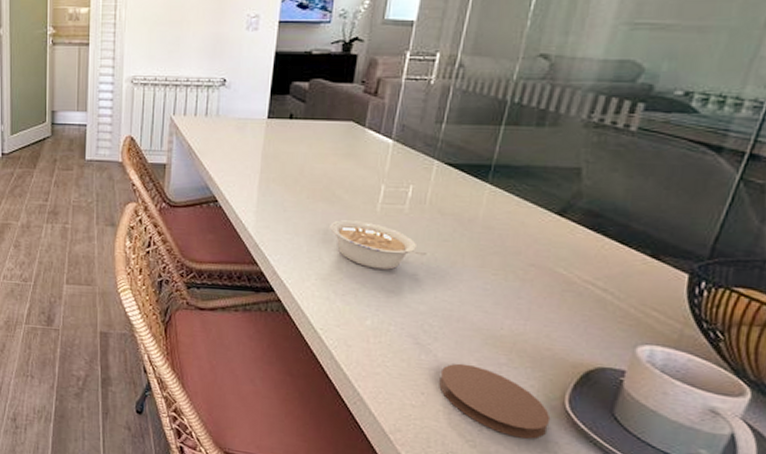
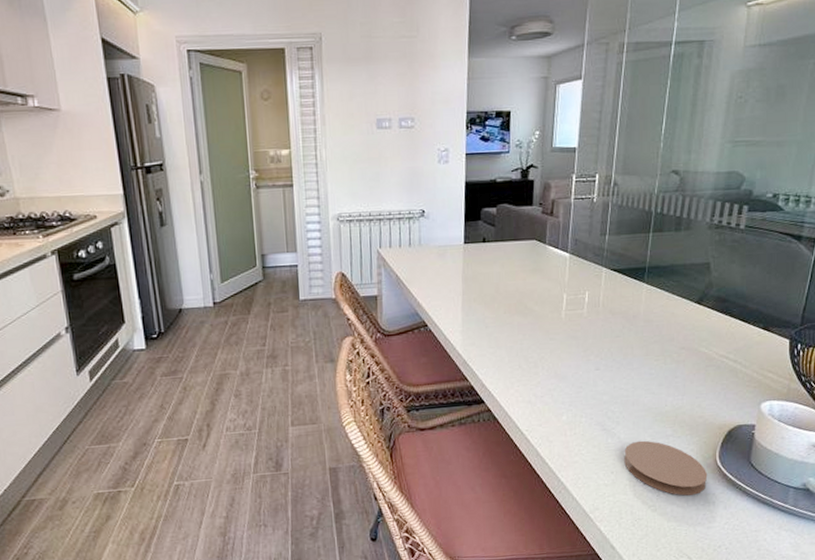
legume: present [330,220,427,270] -> none [526,328,605,370]

